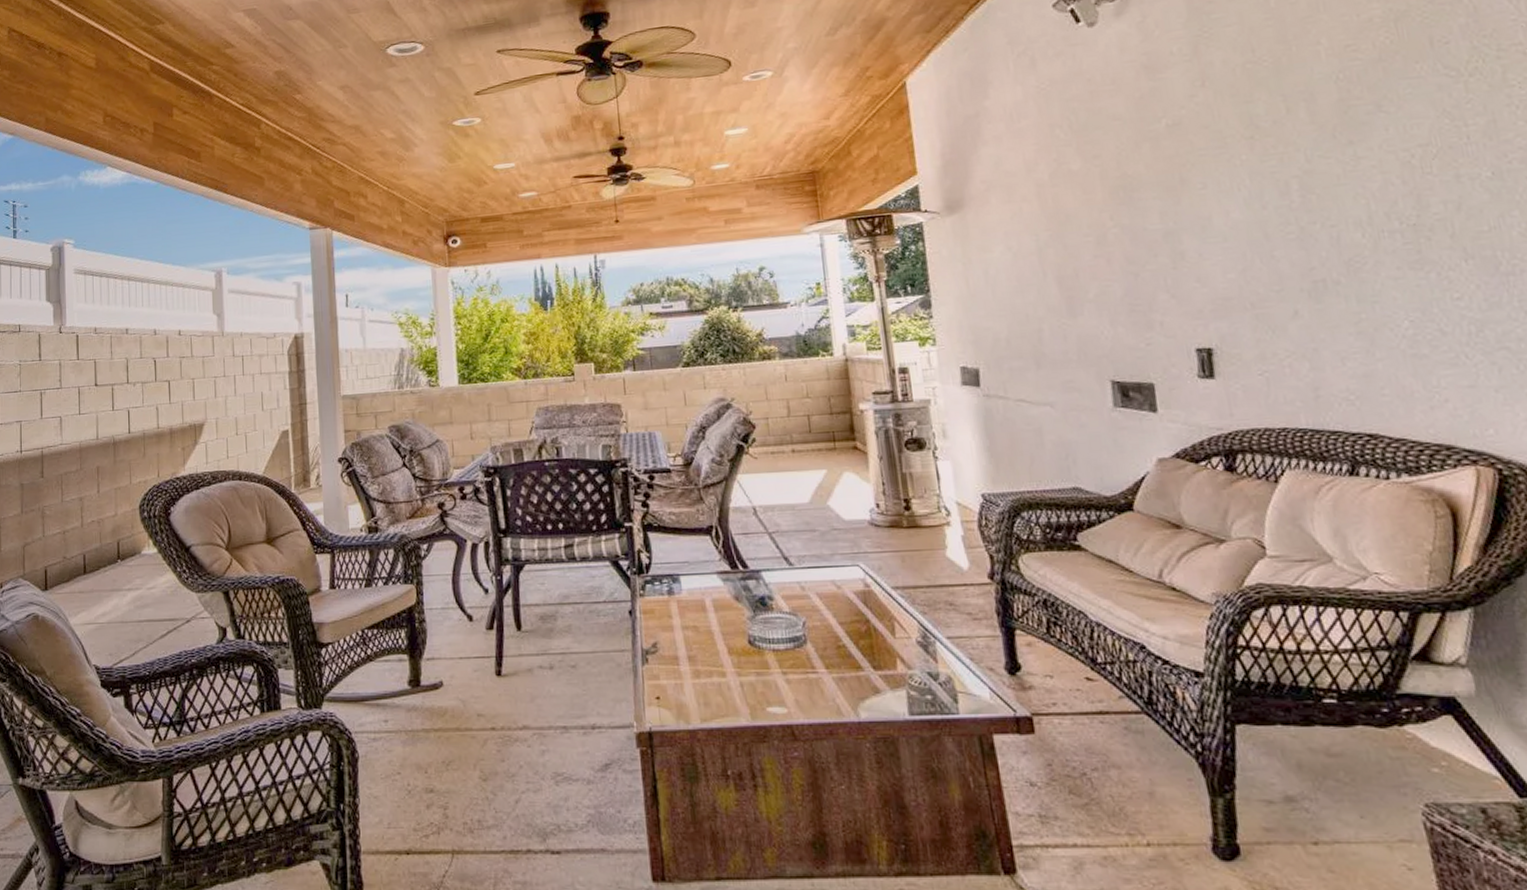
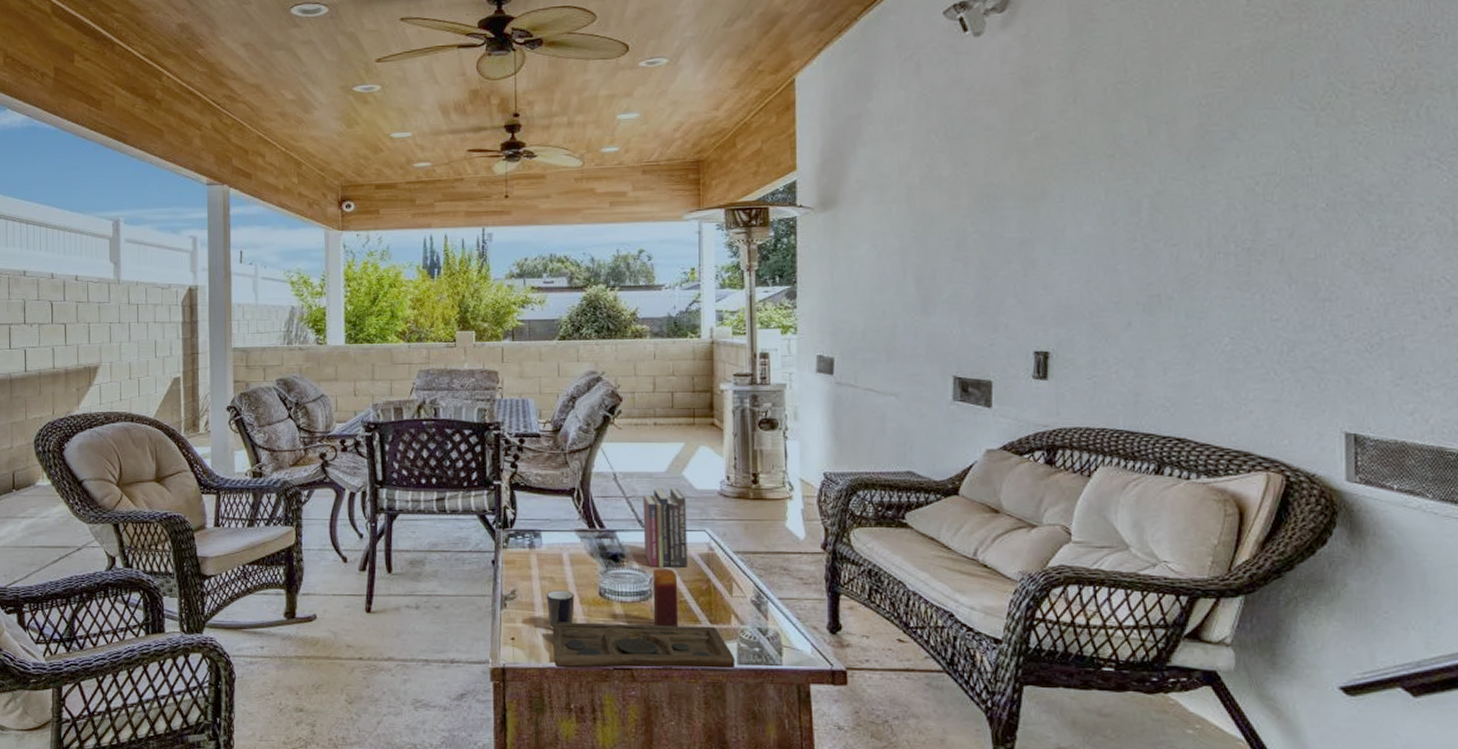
mug: none [690,640,723,686] -> present [546,590,575,630]
decorative tray: none [699,673,907,729] -> present [552,621,735,669]
books: none [786,520,843,609] -> present [642,488,688,567]
candle: none [805,610,839,676] -> present [652,568,679,627]

